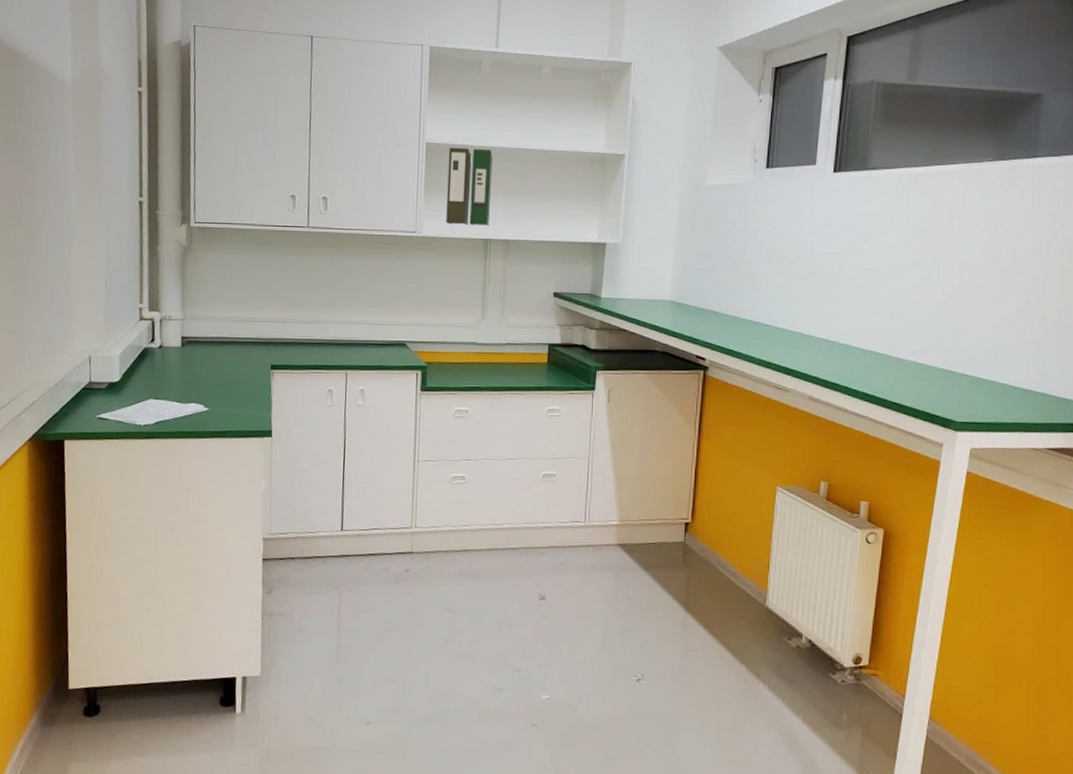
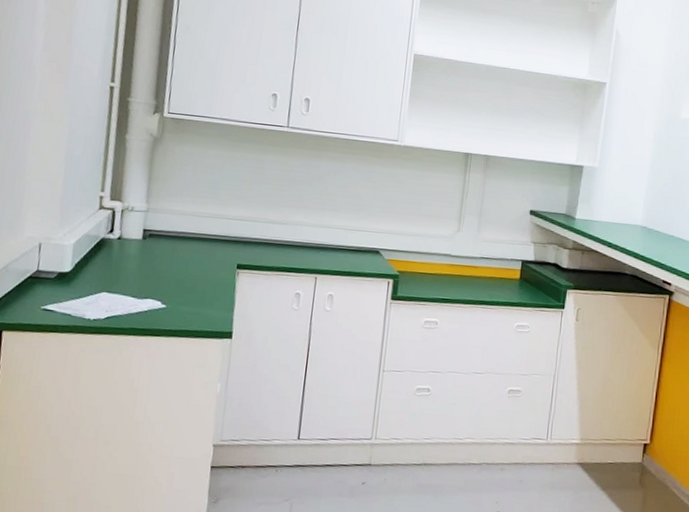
binder: present [446,148,472,226] -> none [428,61,459,139]
binder: present [469,148,493,227] -> none [452,64,479,141]

